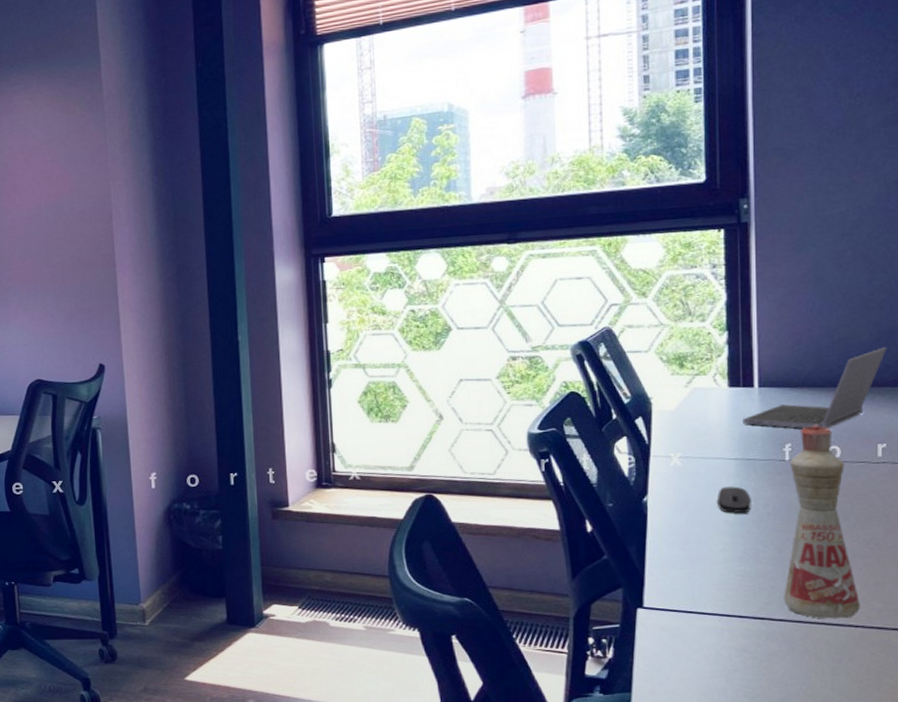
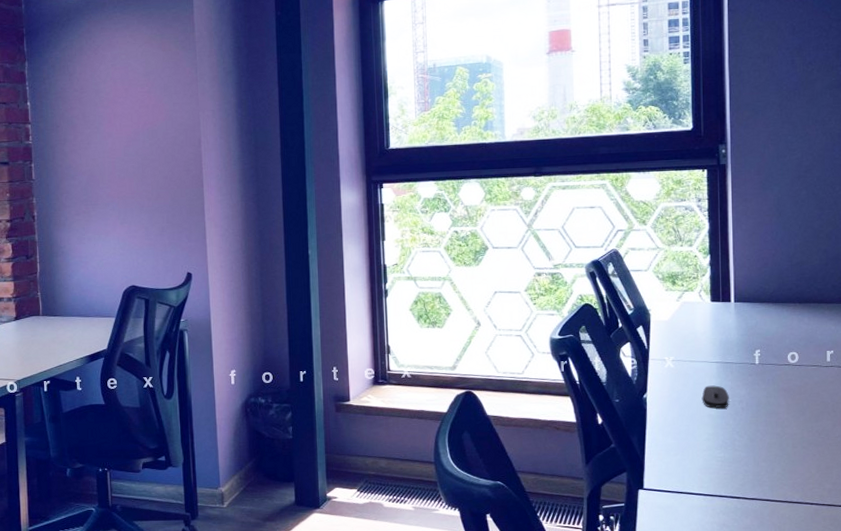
laptop computer: present [743,347,887,429] -> none [722,271,833,337]
bottle: present [784,425,860,619] -> none [755,334,814,498]

